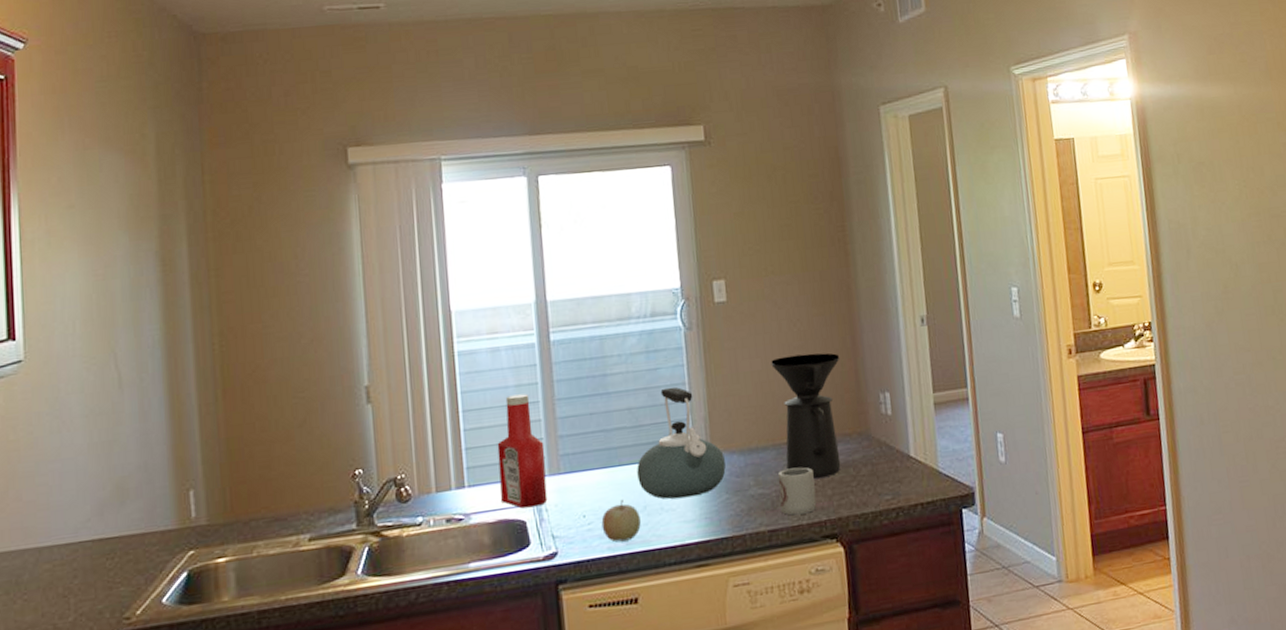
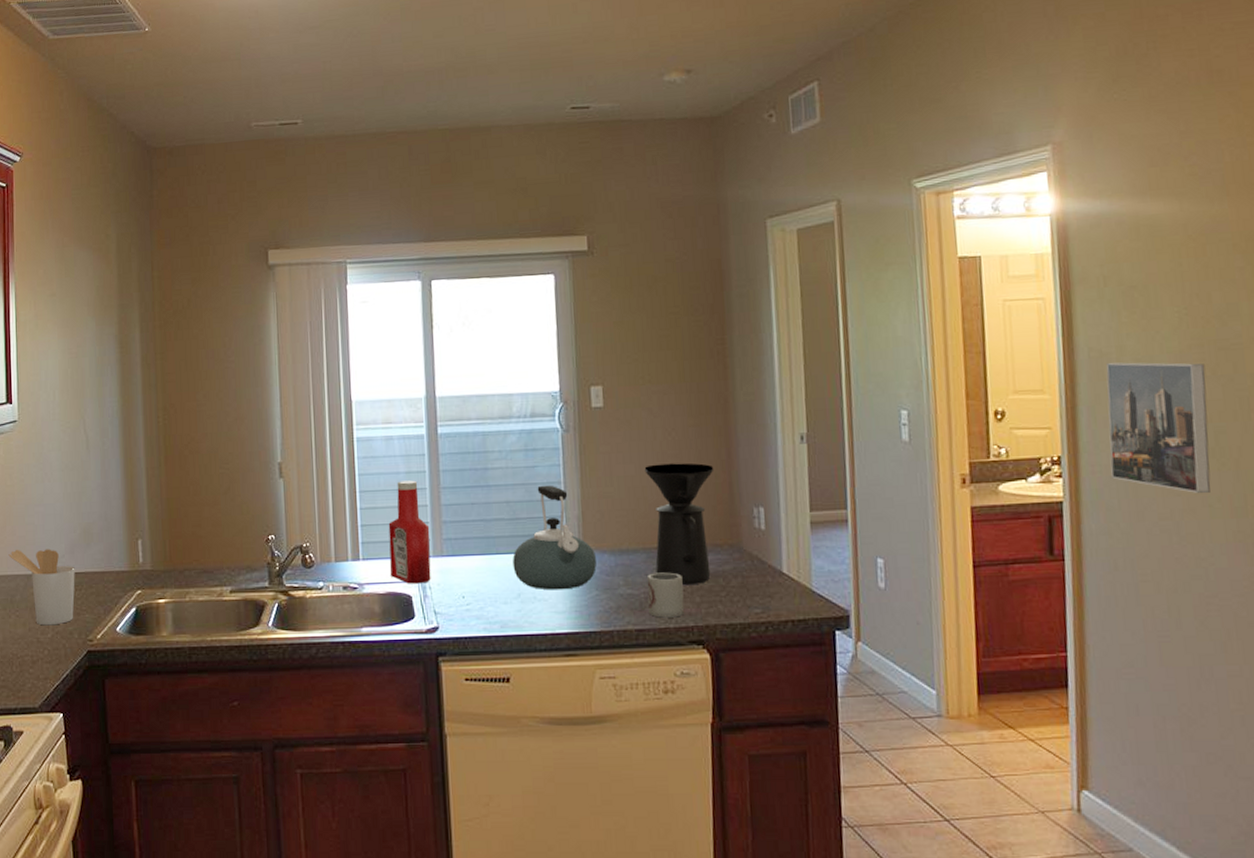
utensil holder: none [12,513,106,608] -> present [8,549,75,626]
fruit: present [601,499,641,543] -> none [479,585,515,624]
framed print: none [1183,229,1273,349] -> present [1106,362,1211,494]

